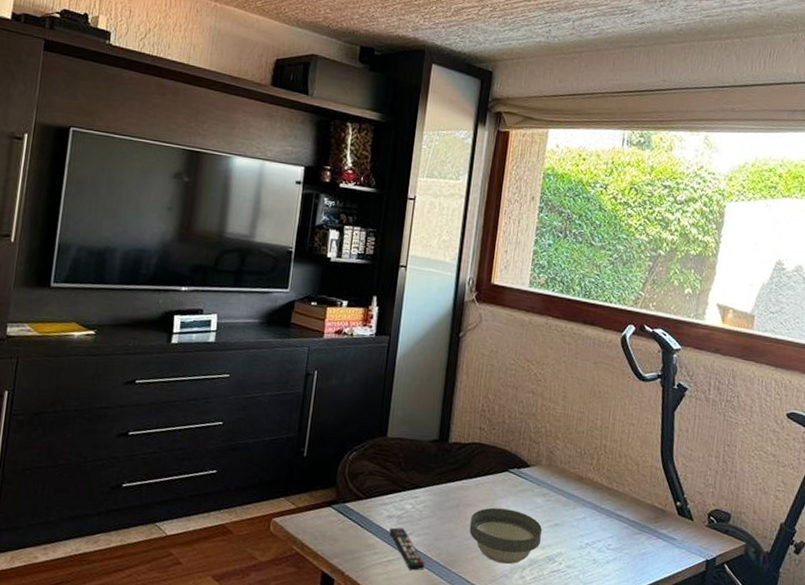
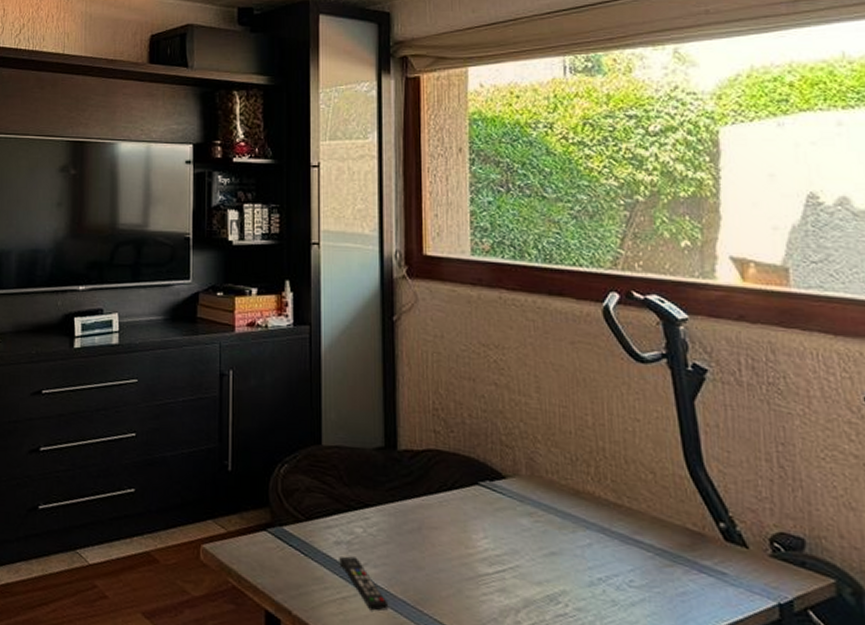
bowl: present [469,507,542,565] -> none [438,531,536,606]

